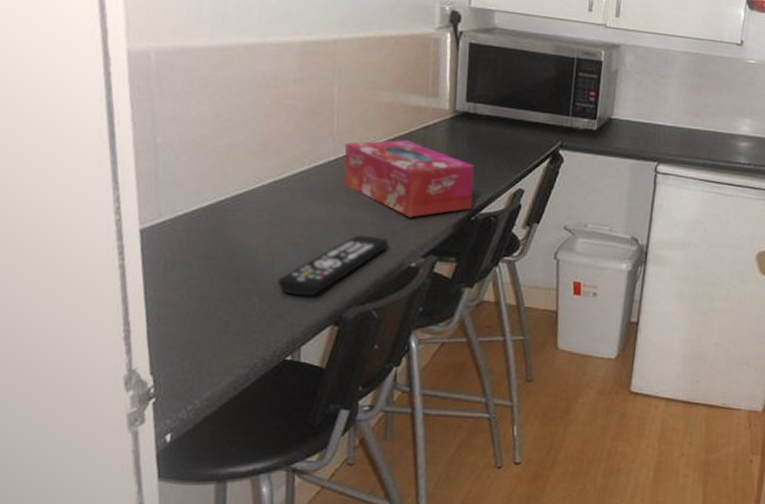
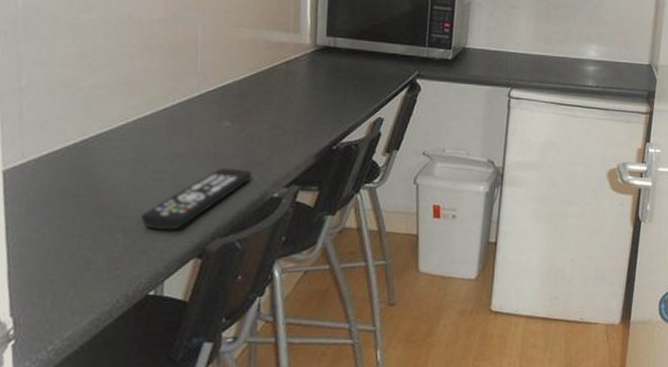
tissue box: present [344,140,474,218] -> none [208,75,335,149]

